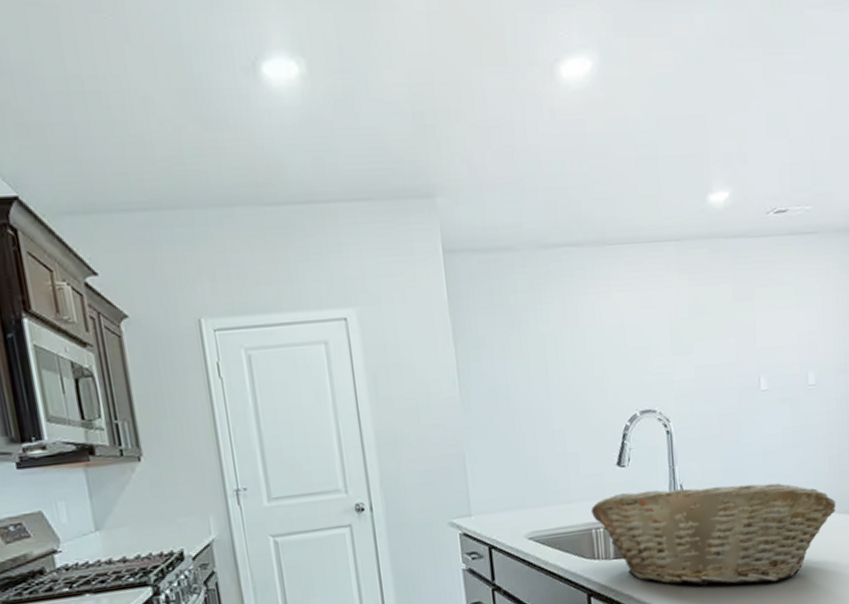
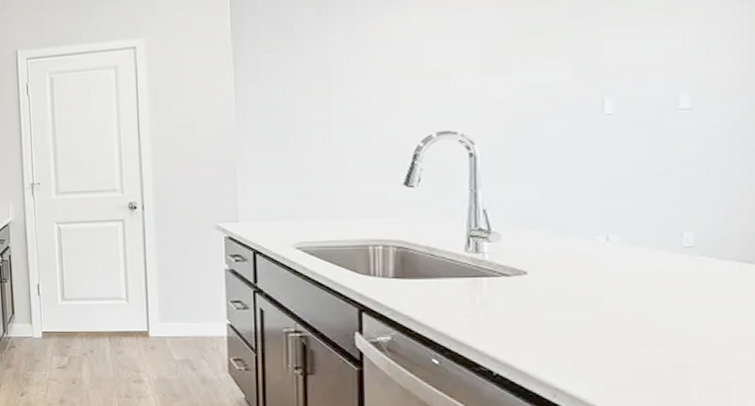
fruit basket: present [590,483,836,586] -> none [369,212,716,327]

